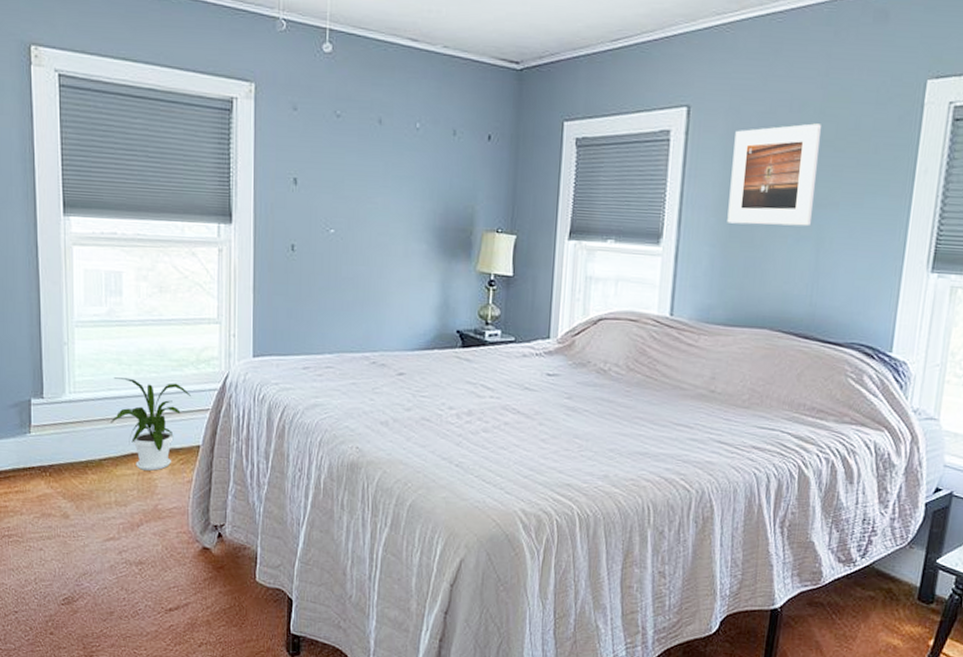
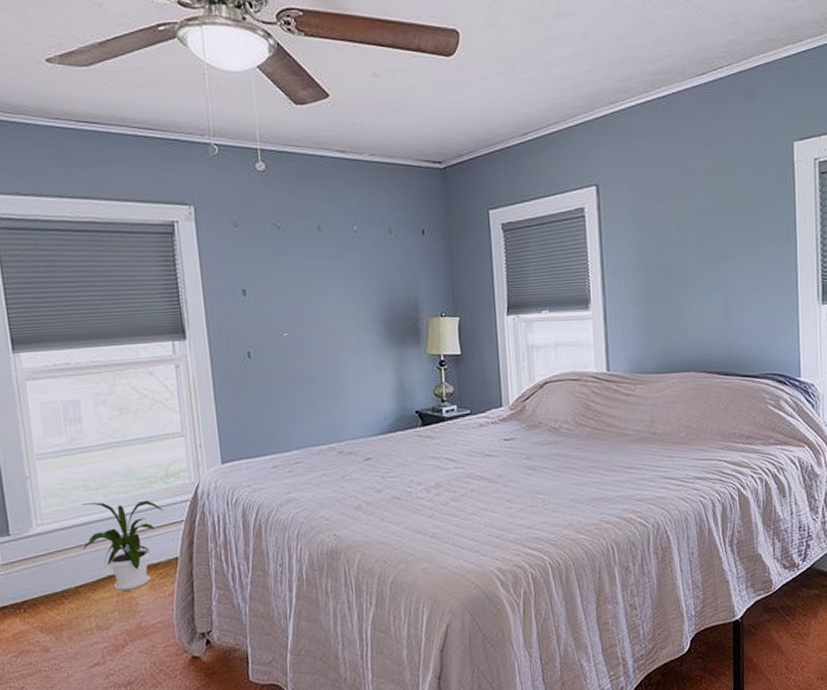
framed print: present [727,123,821,226] -> none [641,188,716,283]

